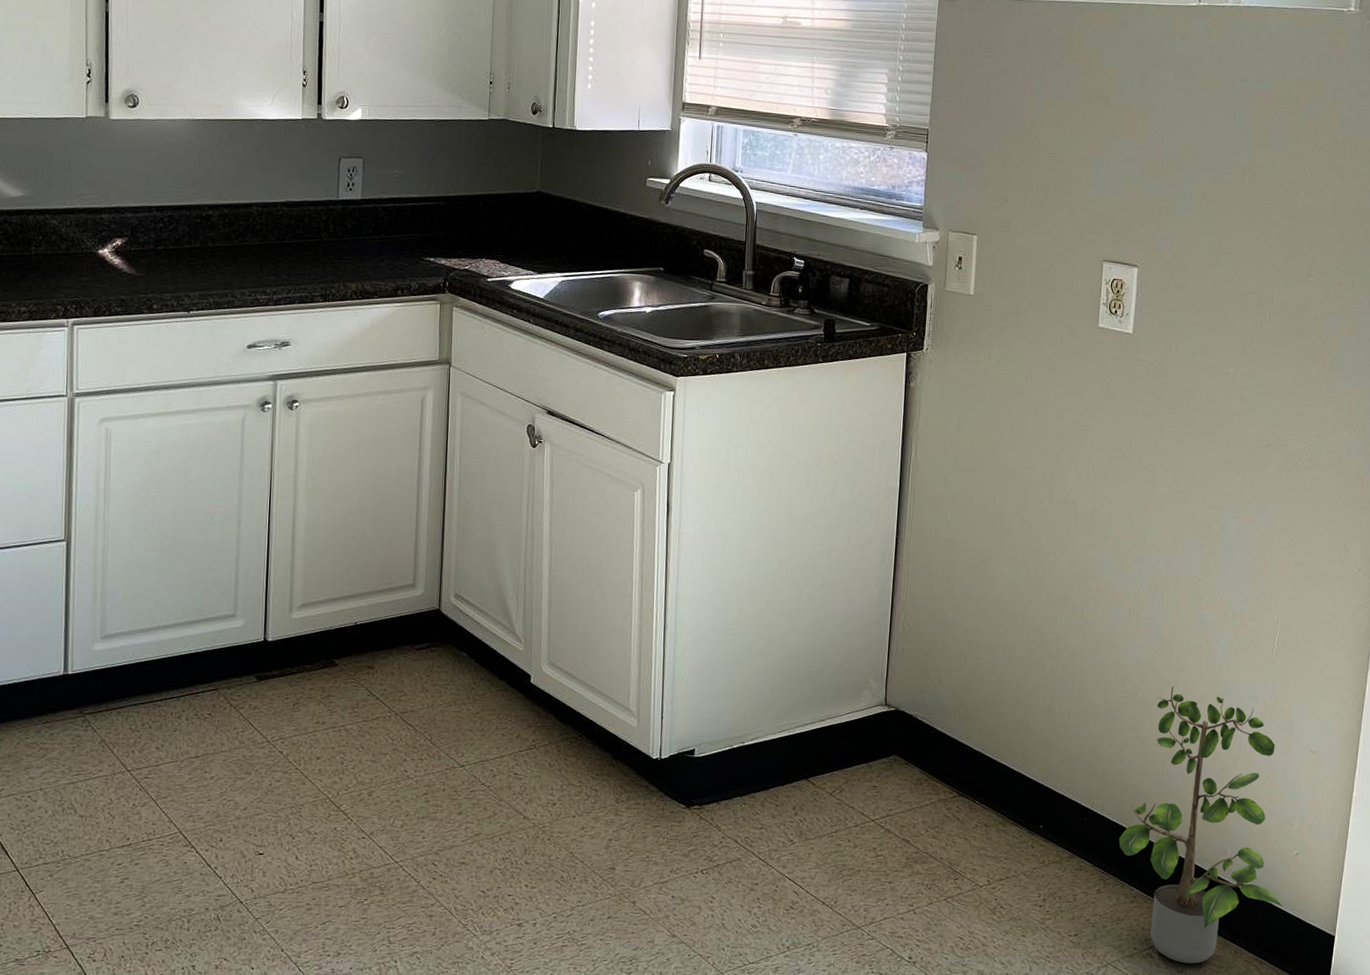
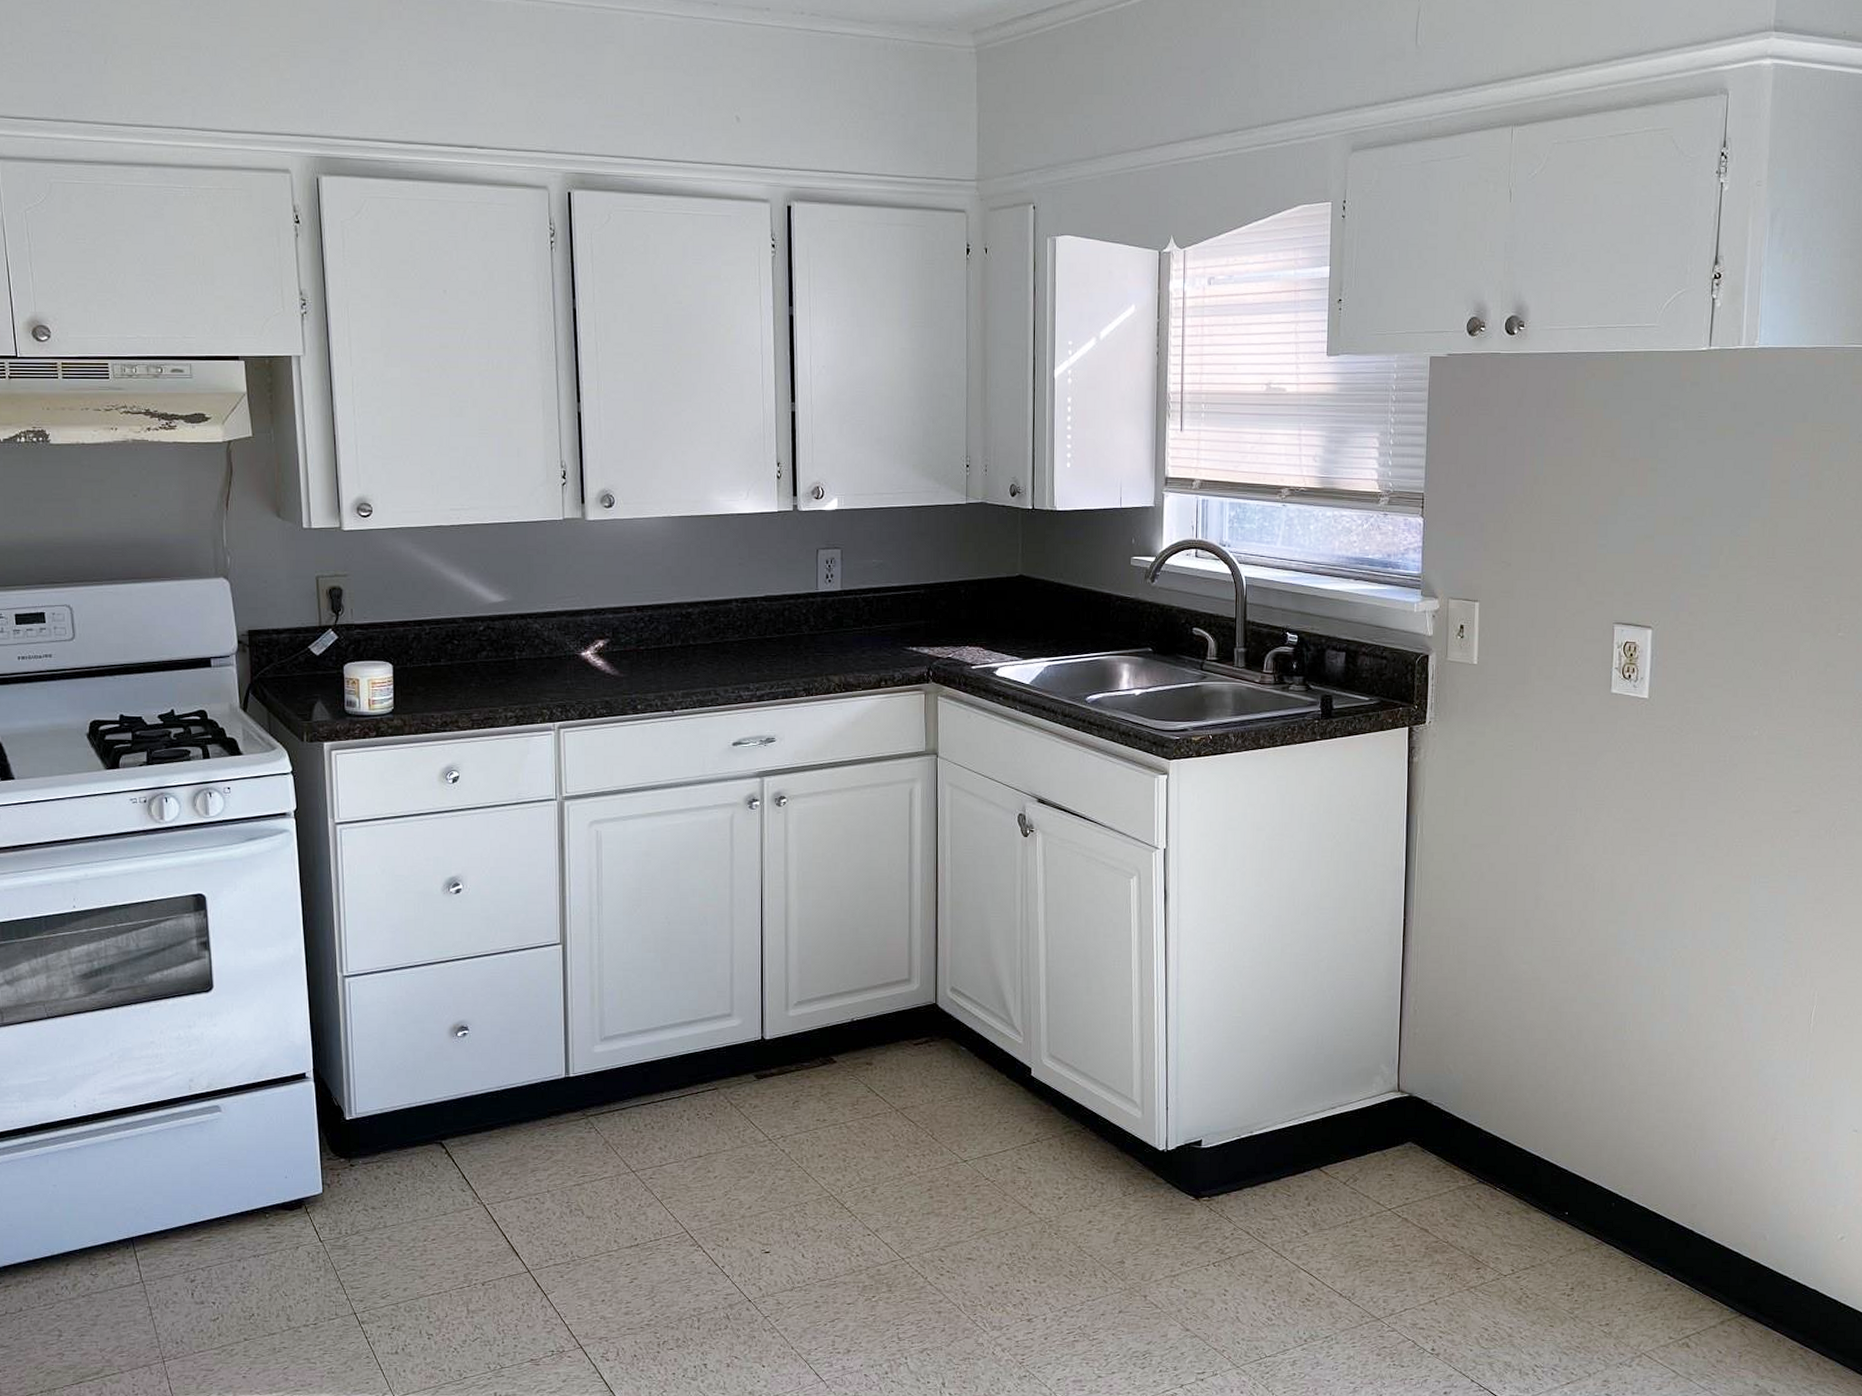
potted plant: present [1119,685,1282,964] -> none [1650,1065,1828,1353]

